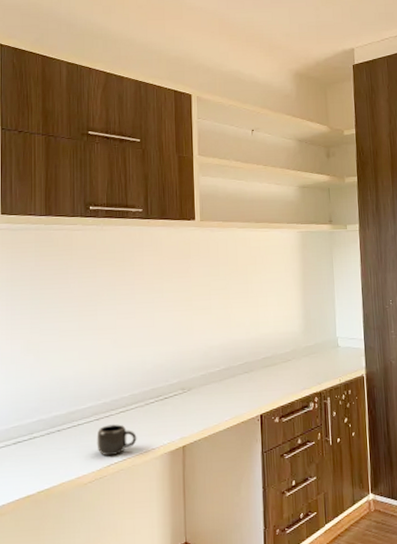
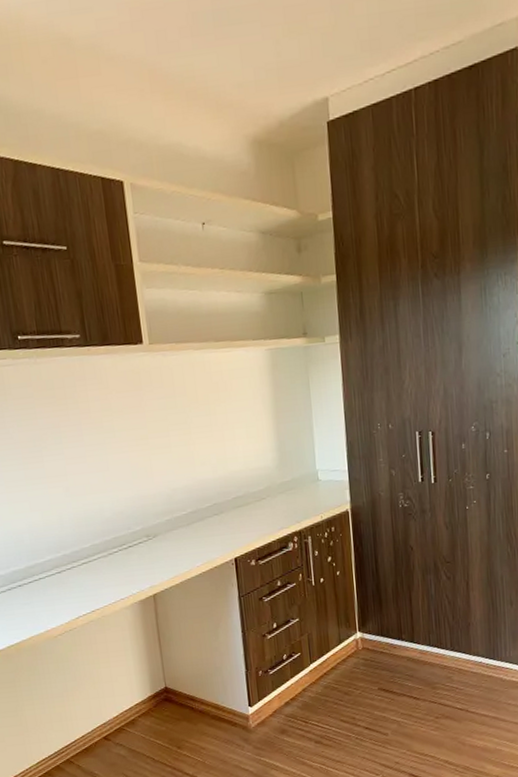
mug: present [96,424,137,456] -> none [60,576,104,609]

